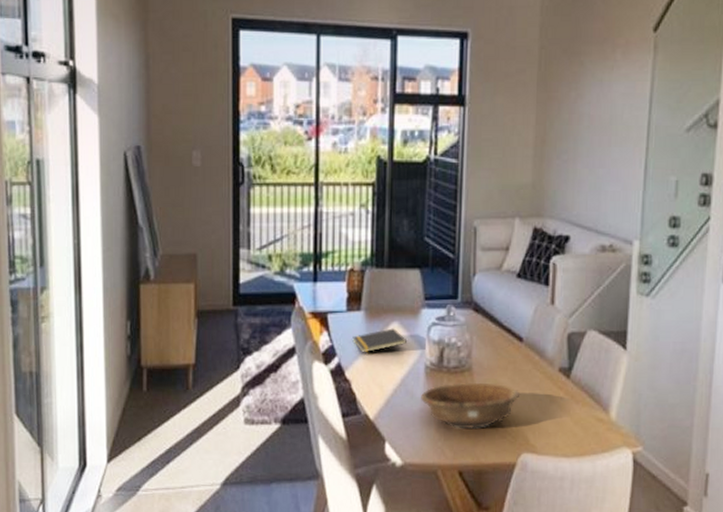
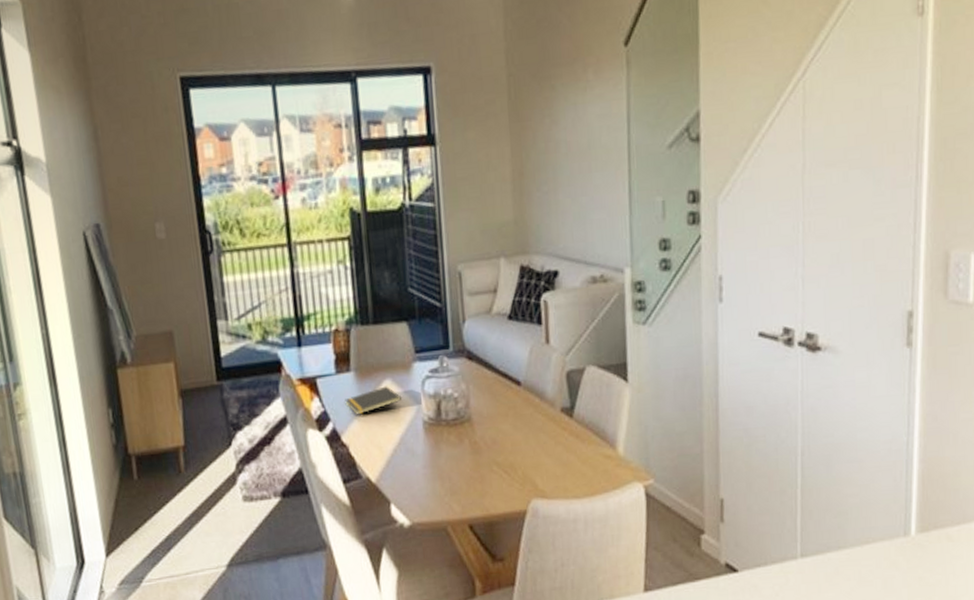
decorative bowl: present [421,382,521,430] -> none [422,430,524,483]

